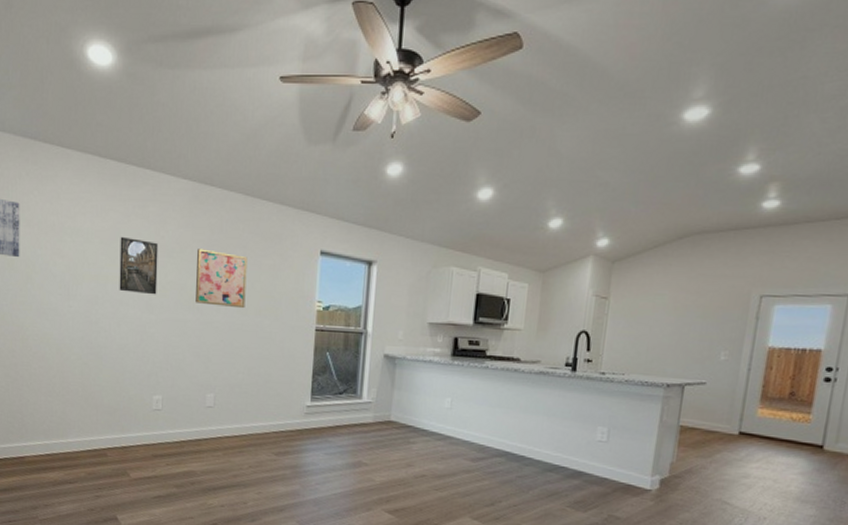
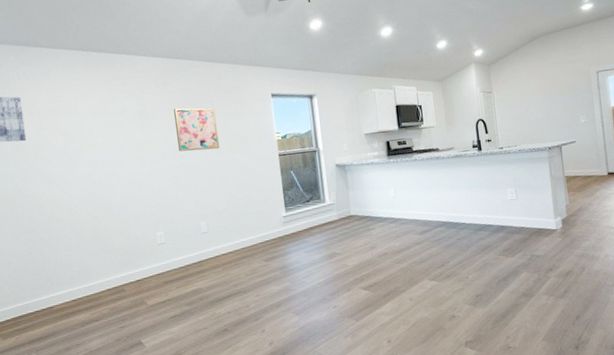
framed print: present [119,236,159,295] -> none [109,109,146,153]

